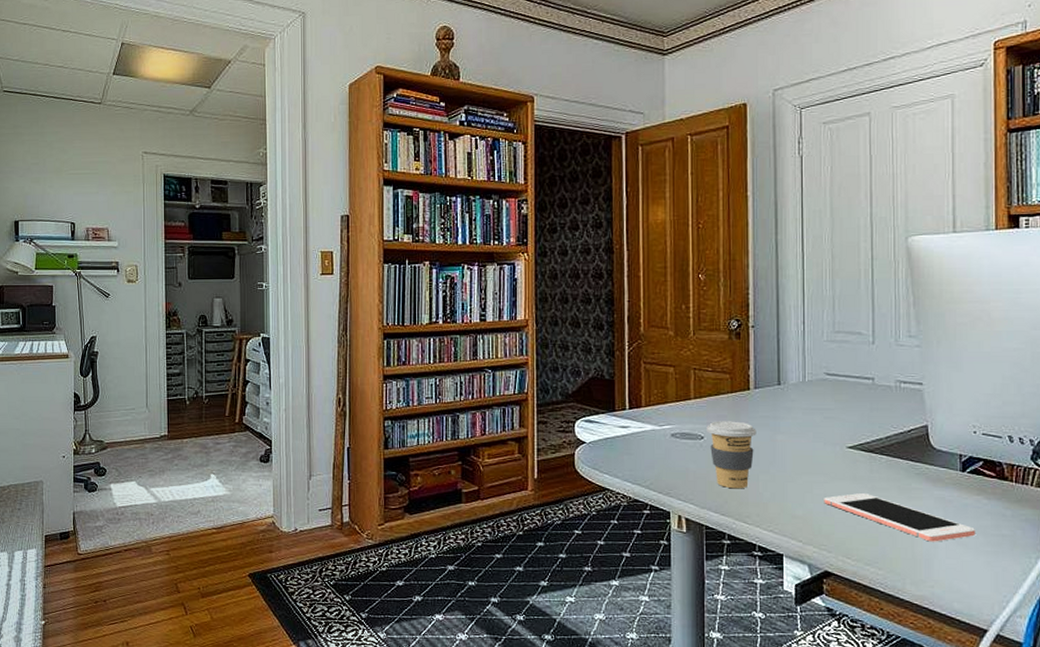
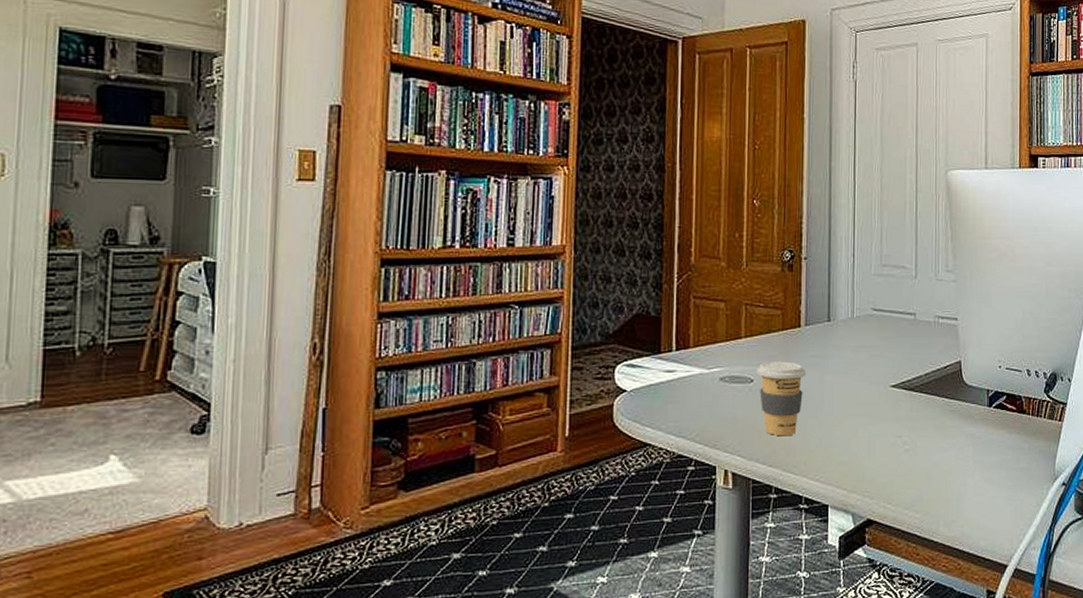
cell phone: present [824,493,975,542] -> none [868,434,999,480]

